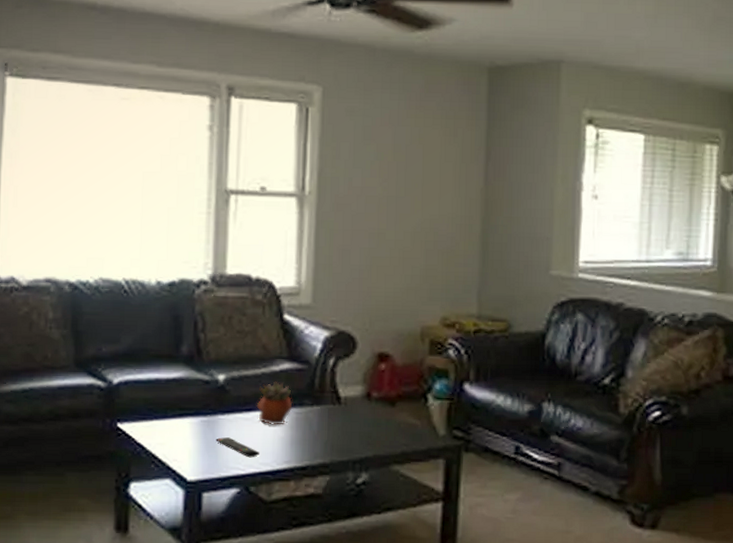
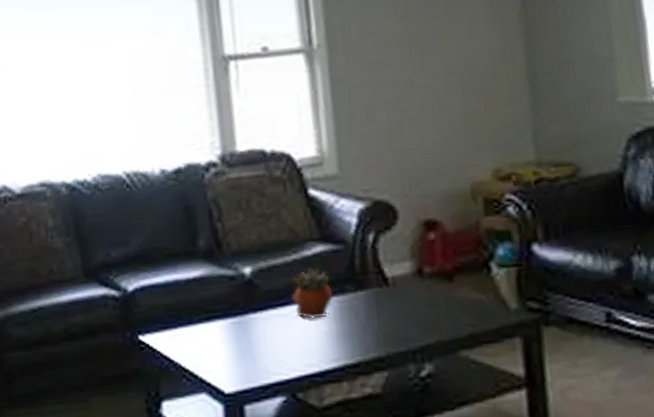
remote control: present [215,437,259,458] -> none [251,338,303,360]

